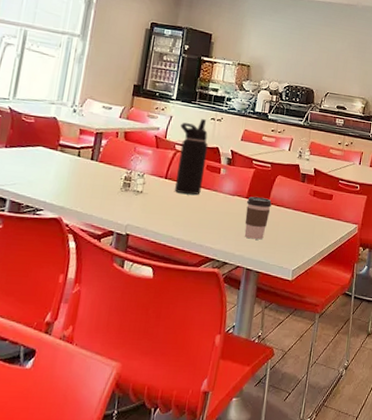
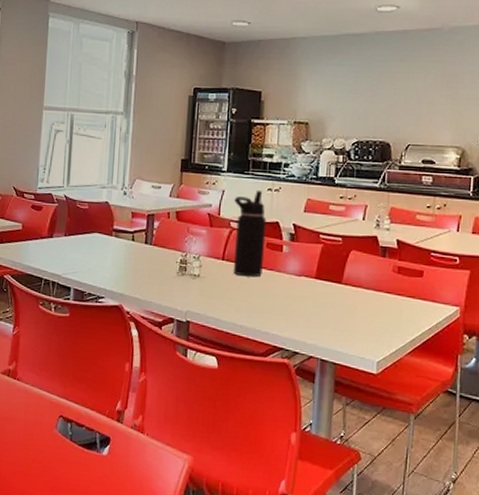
coffee cup: present [244,196,272,240] -> none [315,276,346,326]

